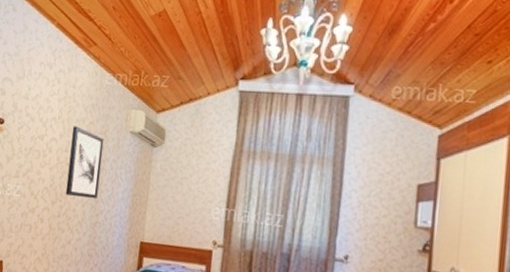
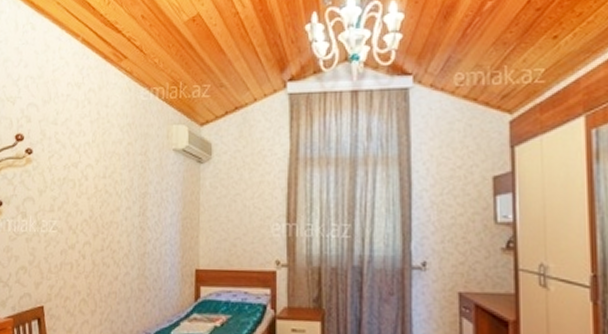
wall art: present [65,126,104,198] -> none [107,149,145,226]

